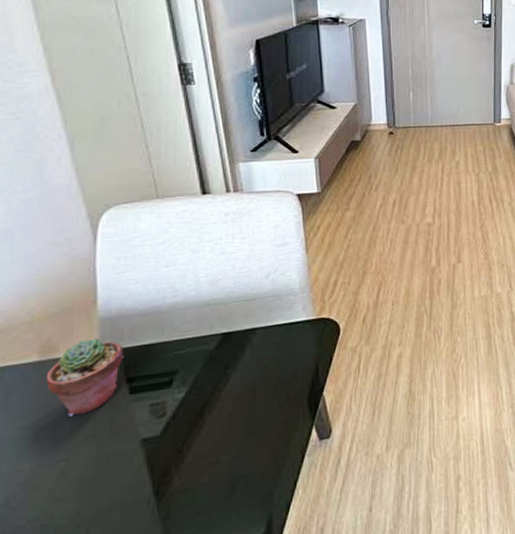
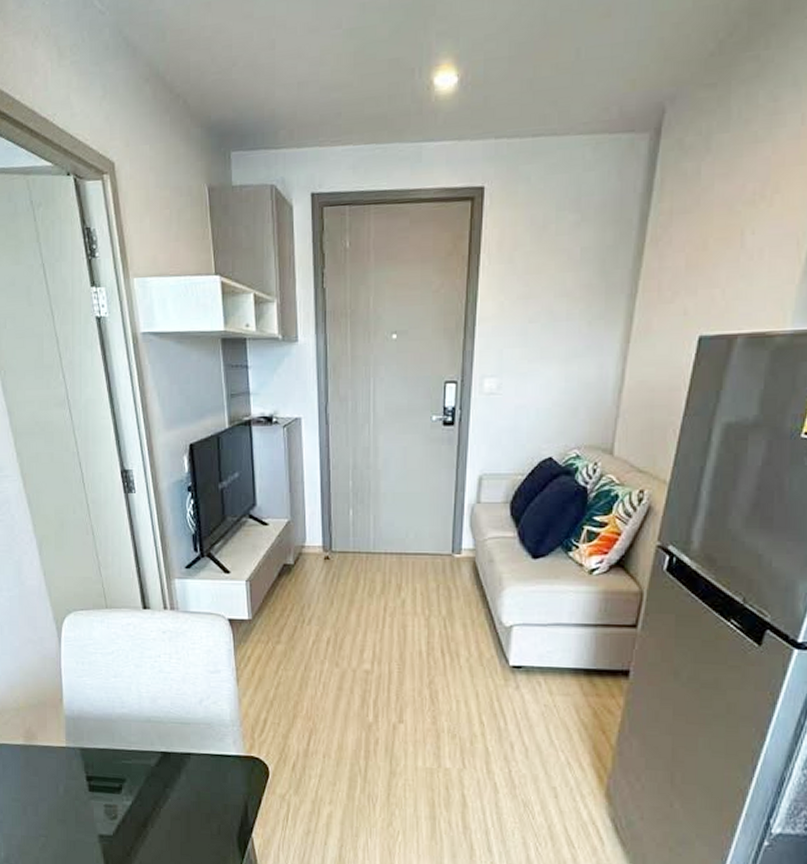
potted succulent: present [45,338,124,417] -> none [29,733,84,800]

